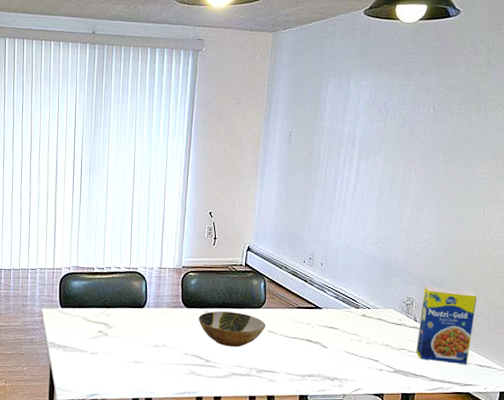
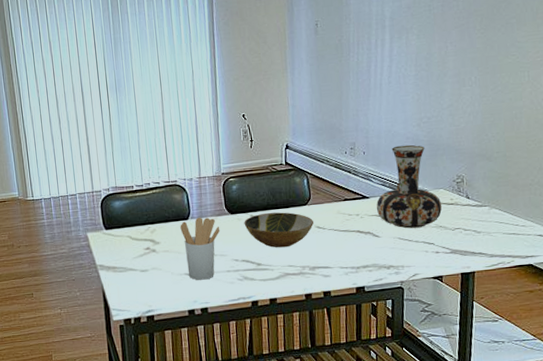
utensil holder: none [135,307,174,370] -> present [180,217,220,280]
vase: none [328,261,391,344] -> present [376,144,442,229]
legume: present [415,286,477,365] -> none [471,160,531,237]

